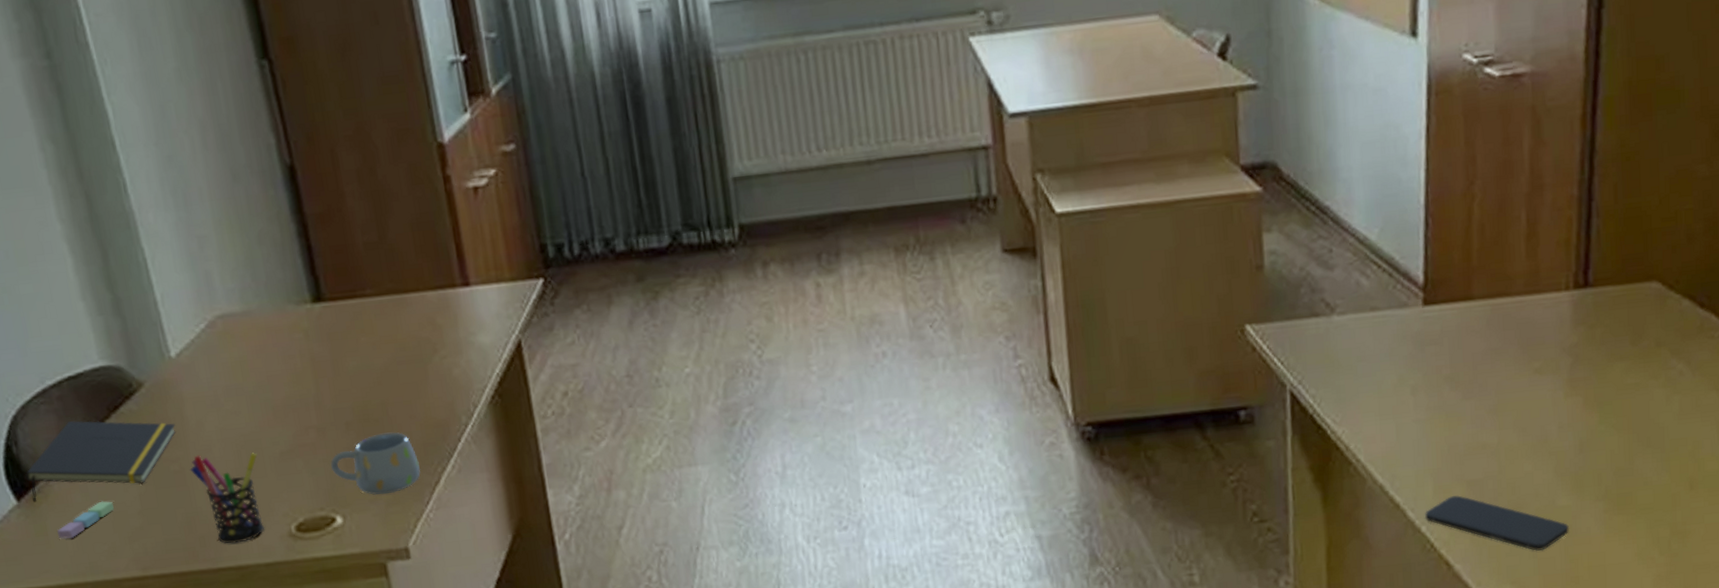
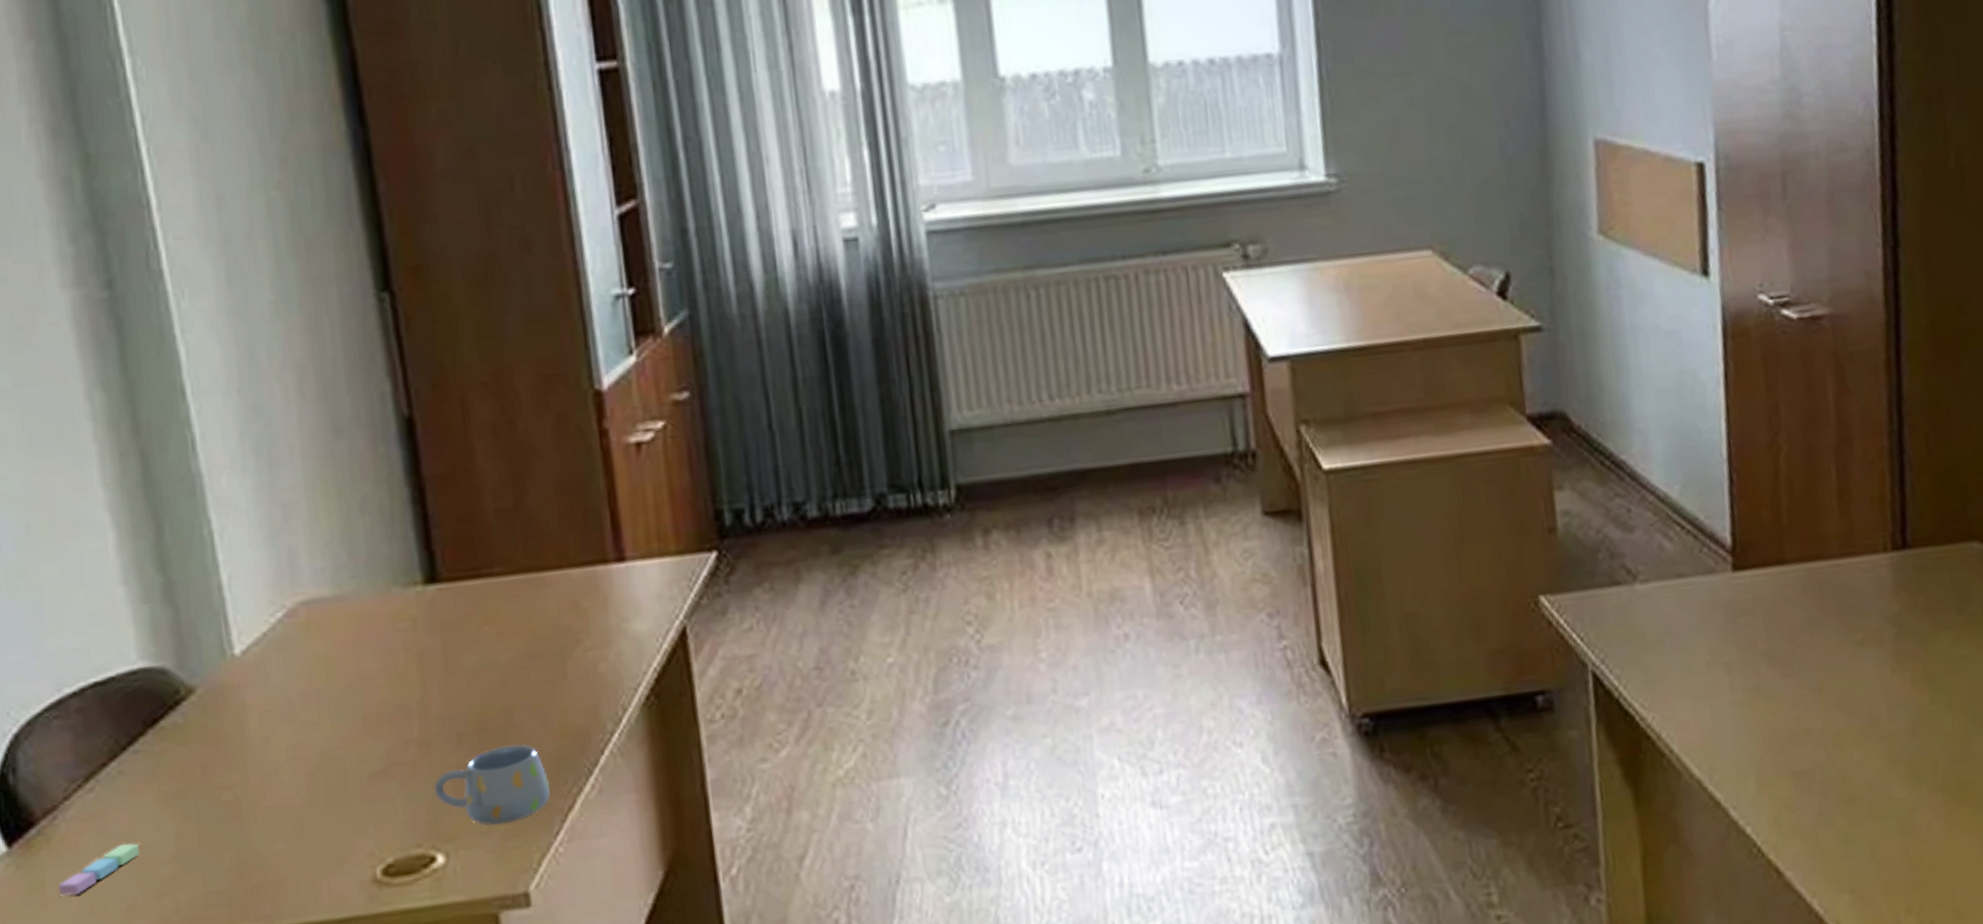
notepad: present [25,420,176,503] -> none [23,738,233,849]
pen holder: present [190,452,264,544] -> none [247,775,340,895]
smartphone: present [1424,495,1570,551] -> none [1748,789,1909,853]

